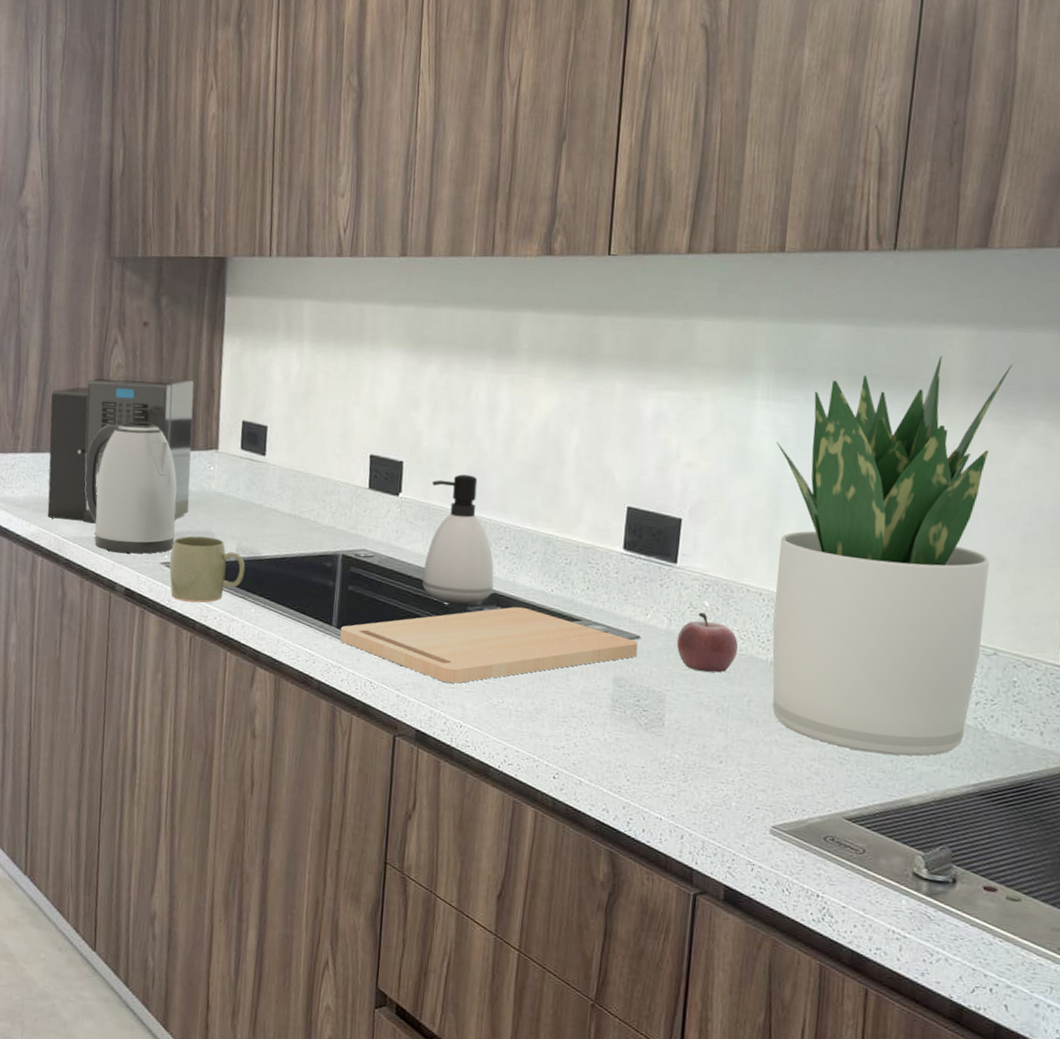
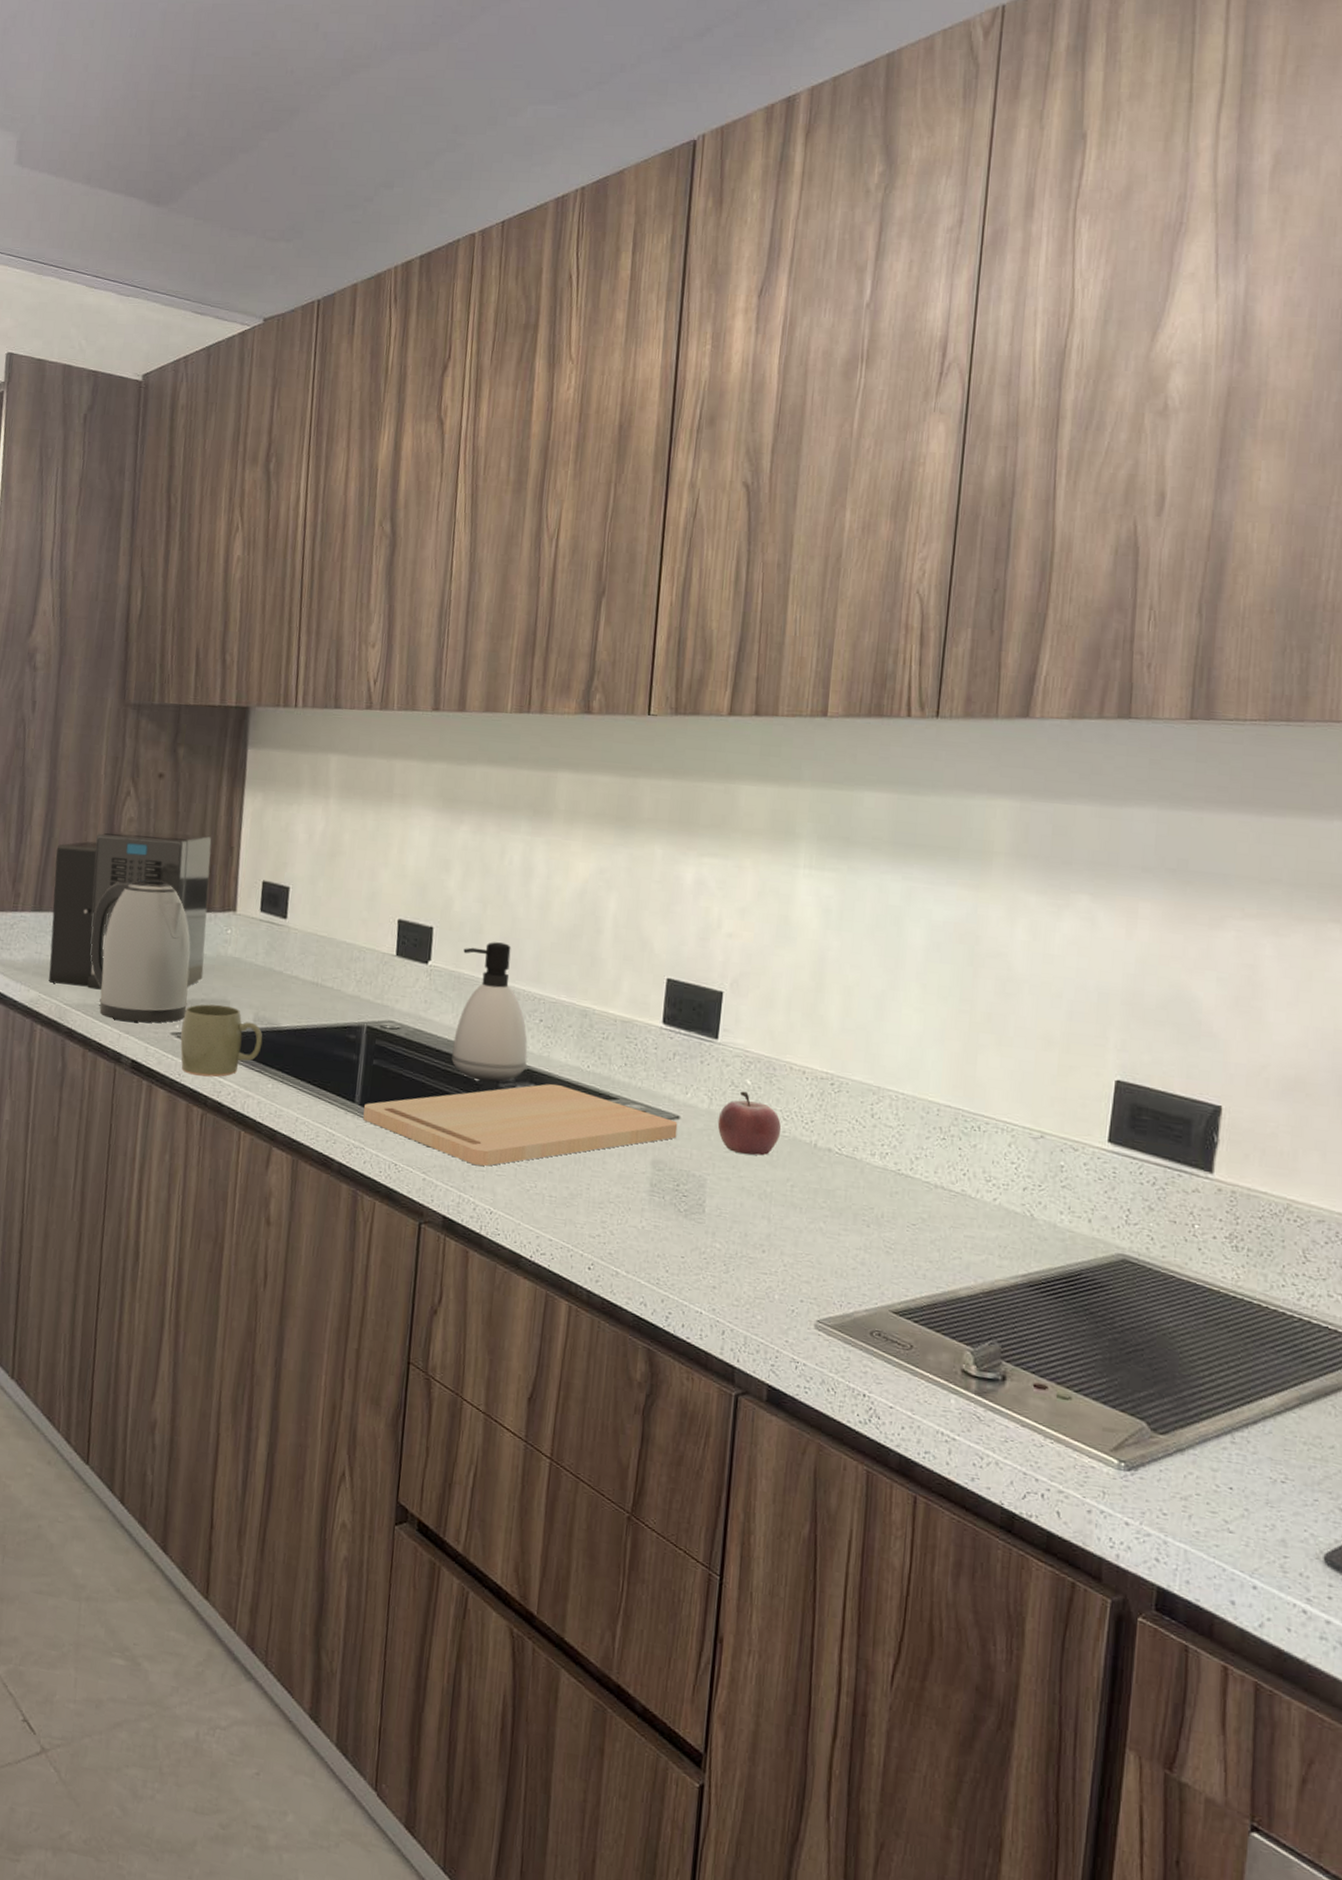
planter: present [772,355,1013,756] -> none [816,826,1056,1245]

